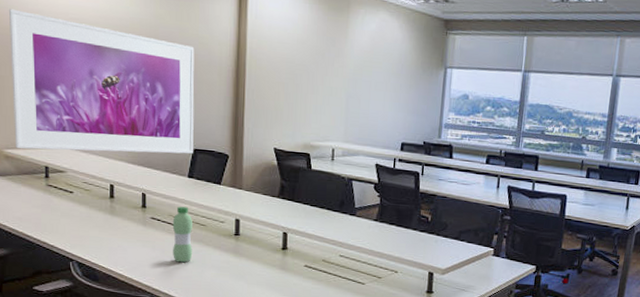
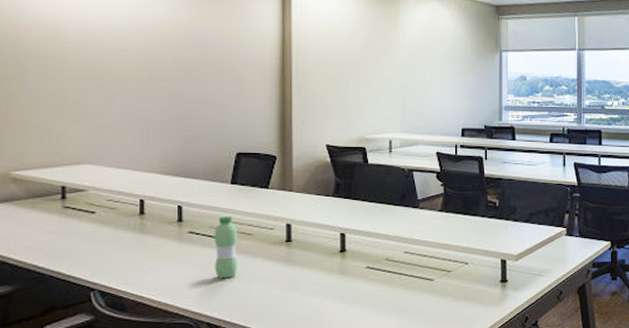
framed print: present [9,9,195,154] -> none [22,20,236,170]

